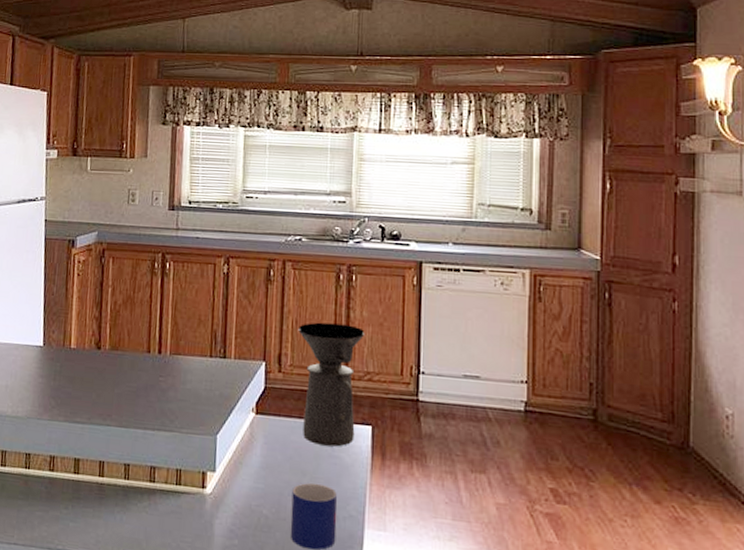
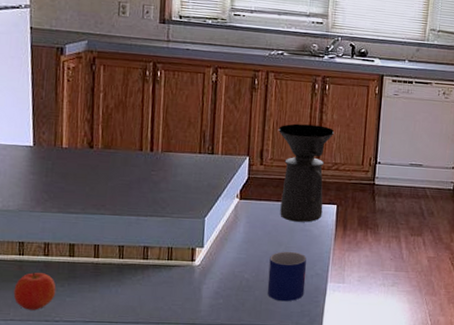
apple: none [18,489,60,535] -> present [13,273,56,310]

